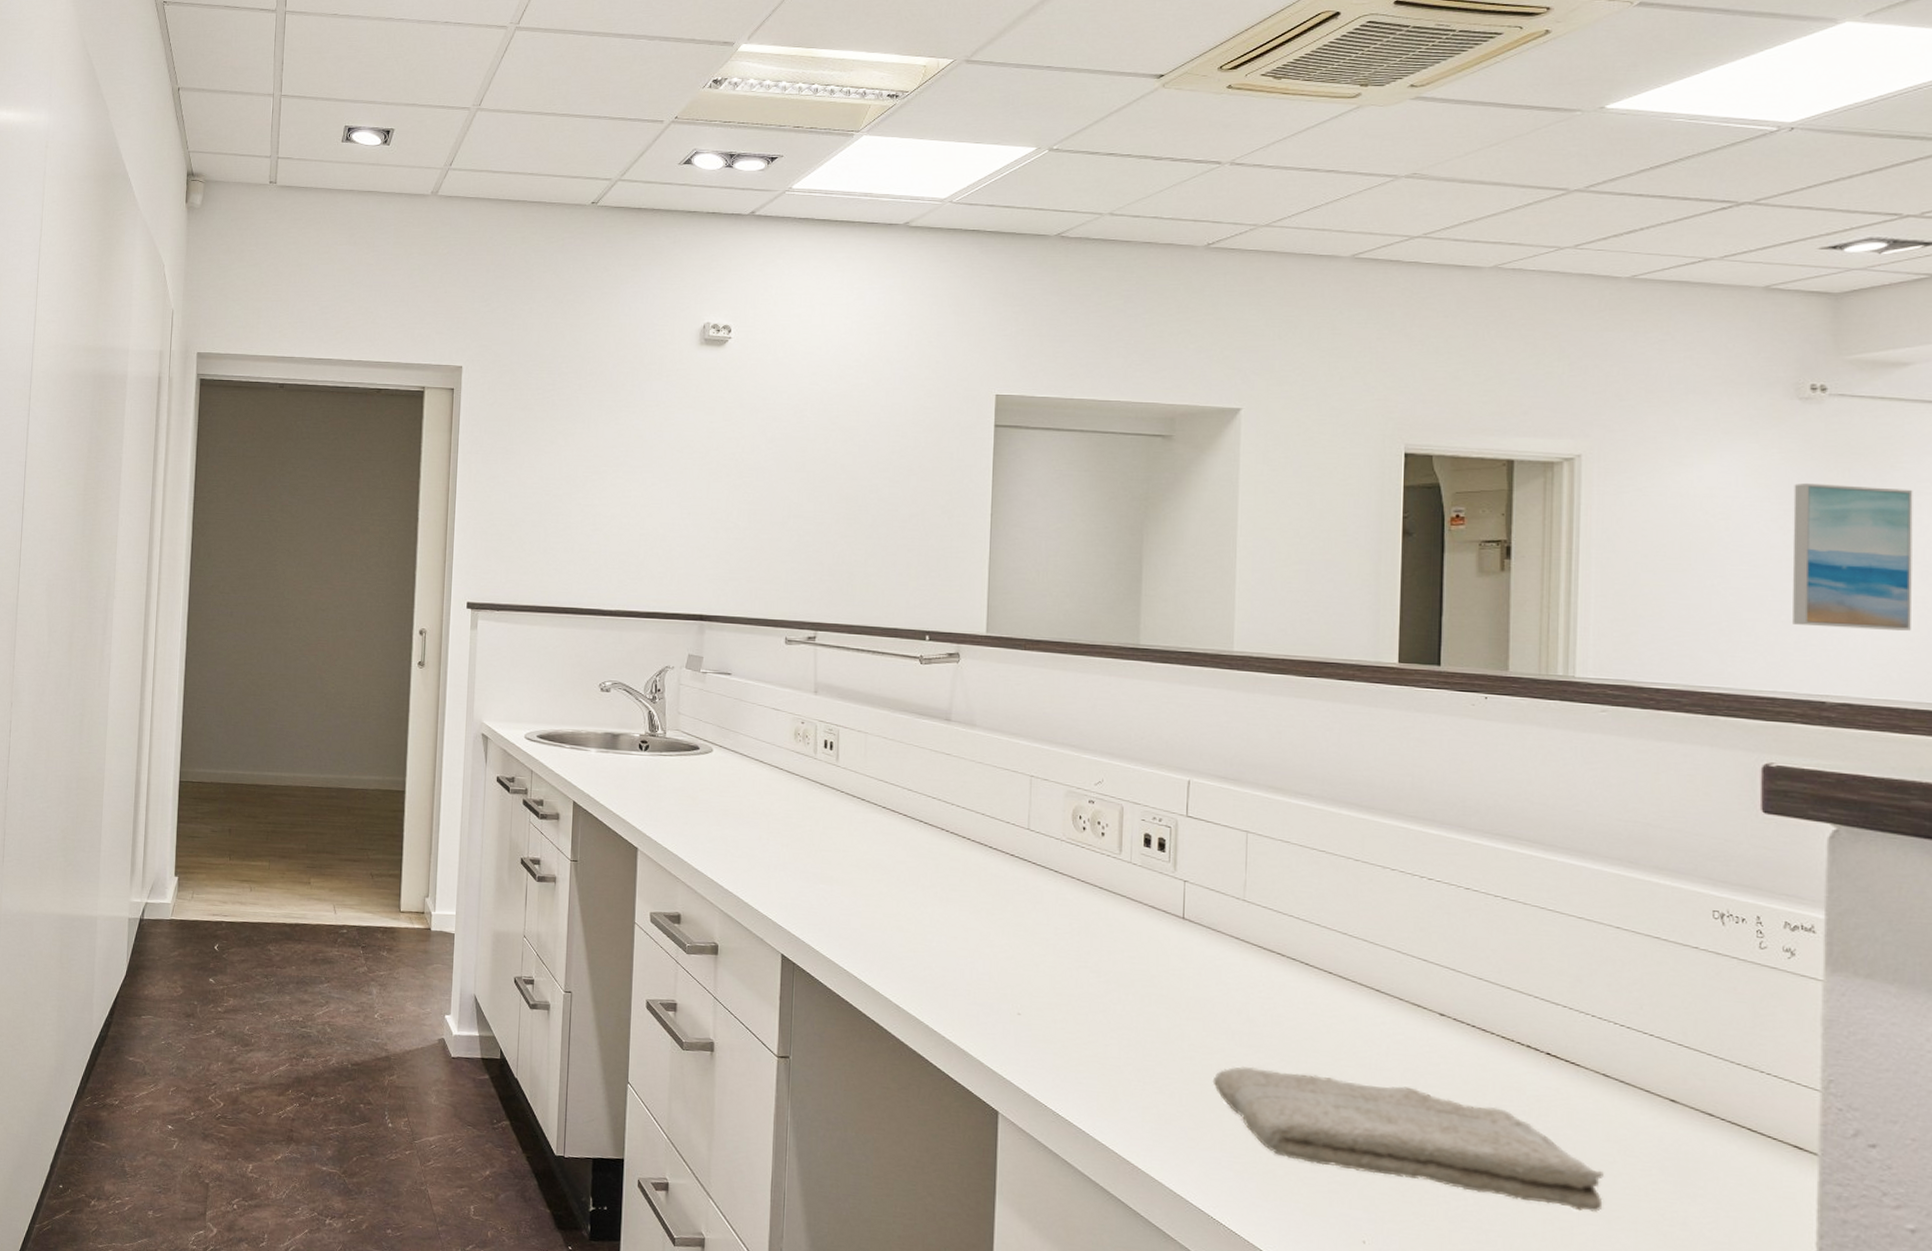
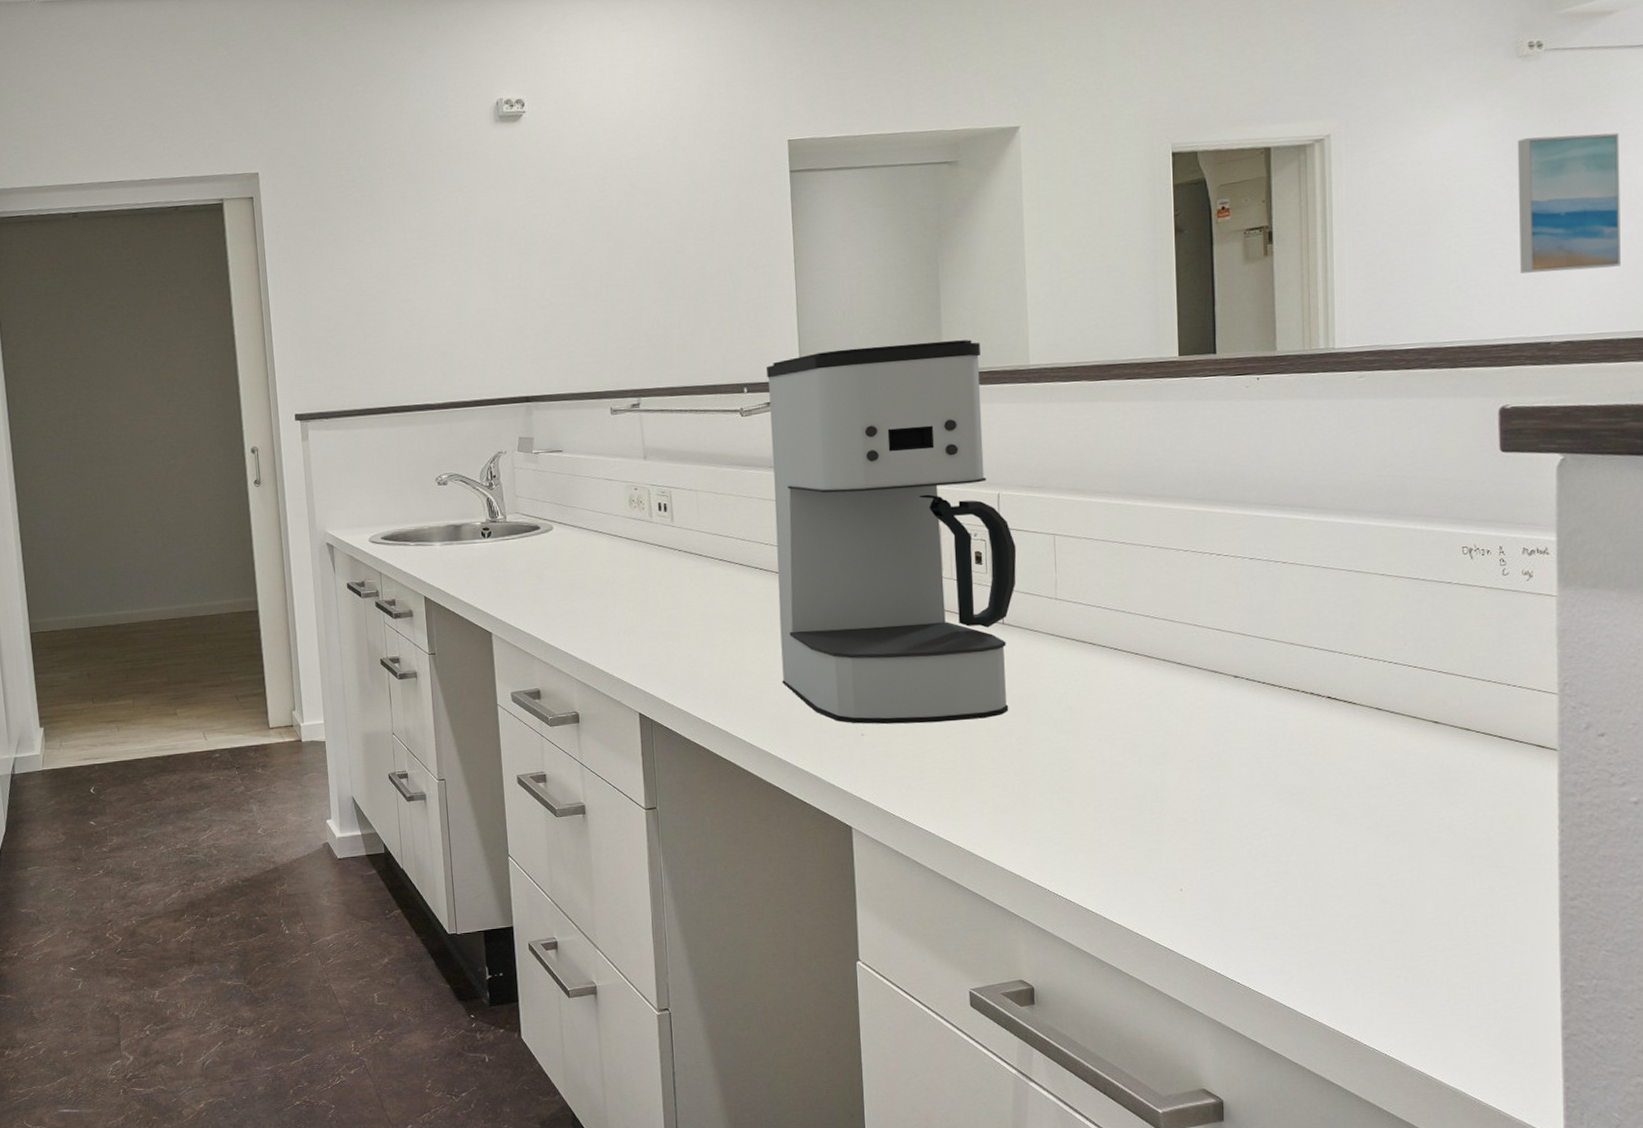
coffee maker: none [937,609,1204,1017] -> present [767,339,1017,725]
washcloth: present [1212,1066,1604,1212] -> none [1040,746,1381,831]

